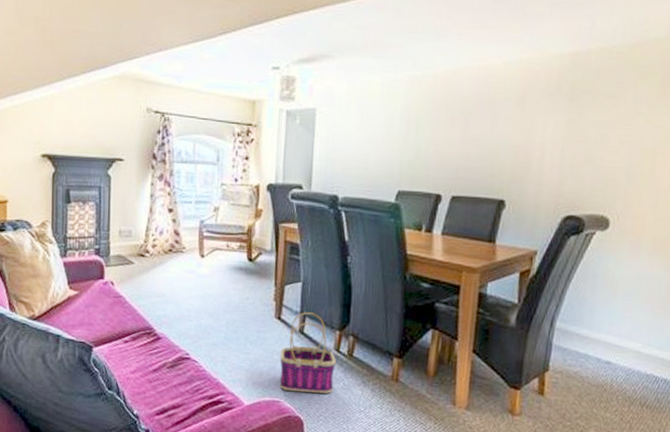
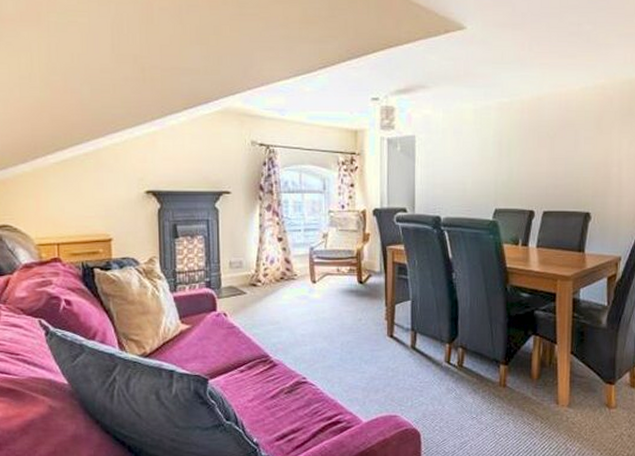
basket: present [279,312,336,394] -> none [394,328,447,406]

